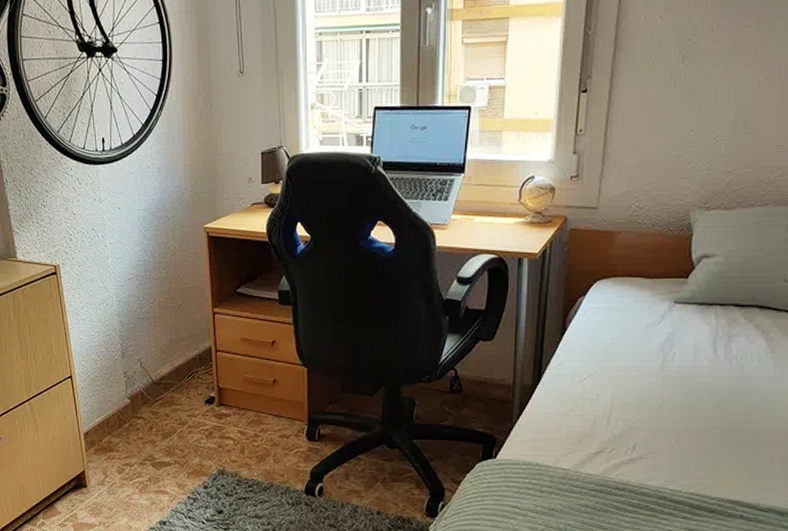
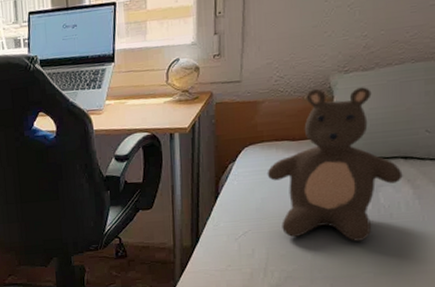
teddy bear: none [618,224,757,393] -> present [267,87,403,241]

